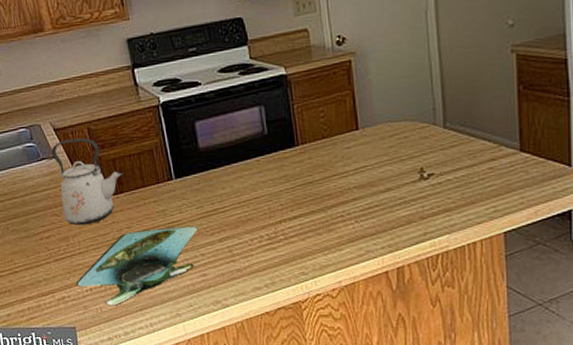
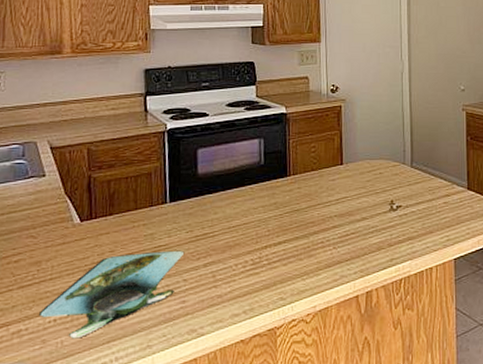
kettle: present [51,137,122,226] -> none [41,158,115,249]

